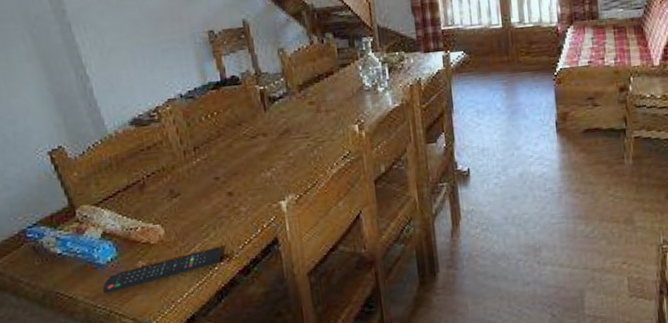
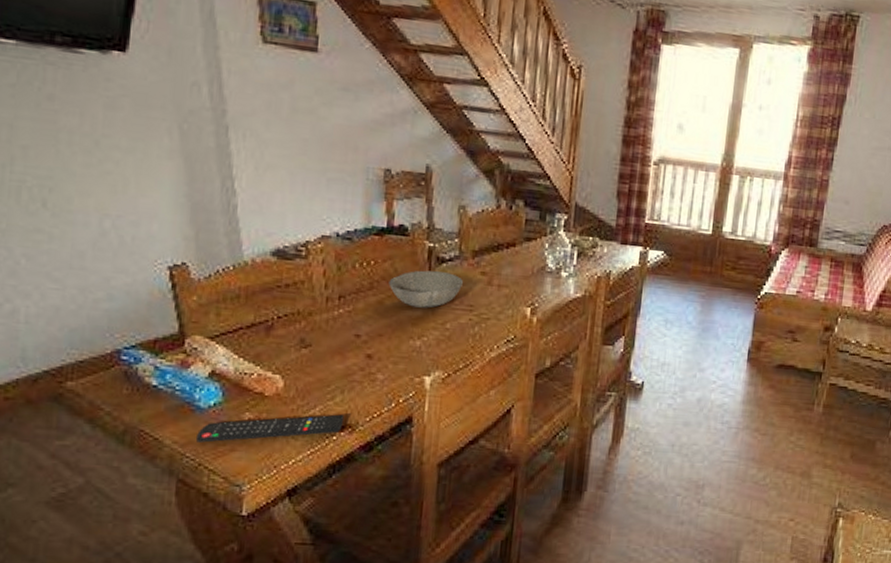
bowl: none [232,108,296,144] -> present [388,270,463,308]

